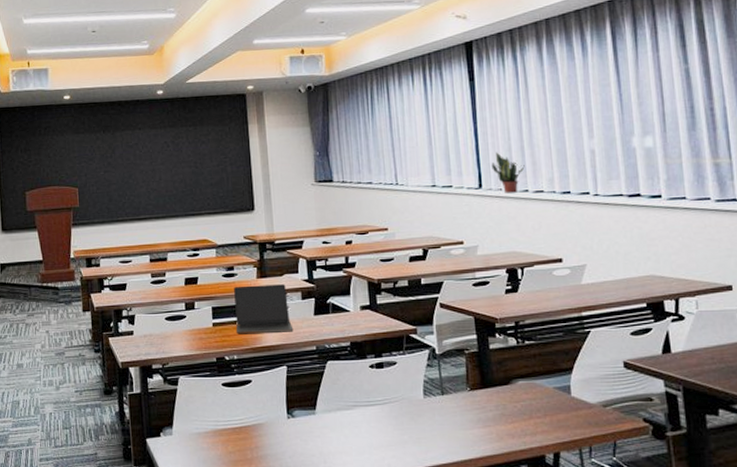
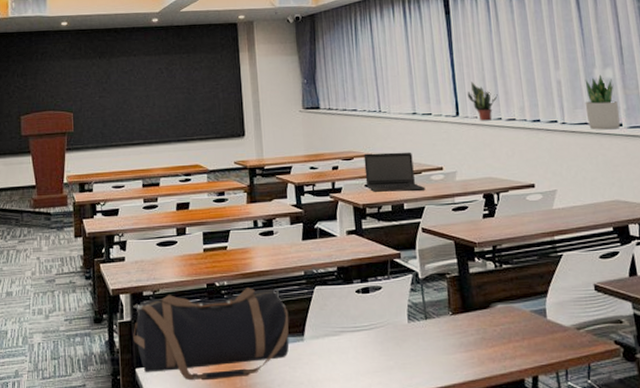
duffel bag: none [143,362,301,452] -> present [133,288,290,381]
laptop: present [234,284,294,335] -> none [224,209,282,260]
laptop: none [379,225,444,267] -> present [363,152,426,192]
planter: none [620,143,660,202] -> present [584,74,620,130]

